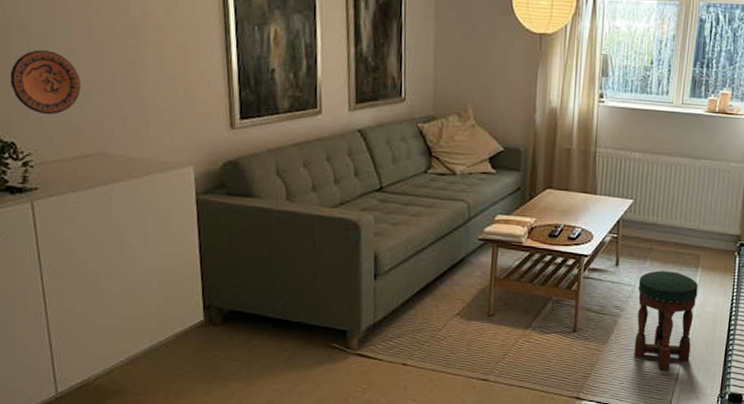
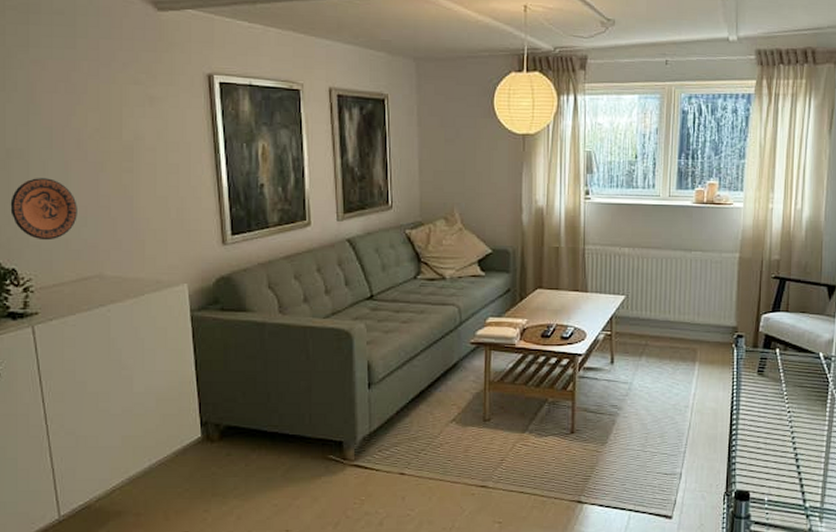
stool: present [634,270,698,370] -> none [634,367,696,469]

